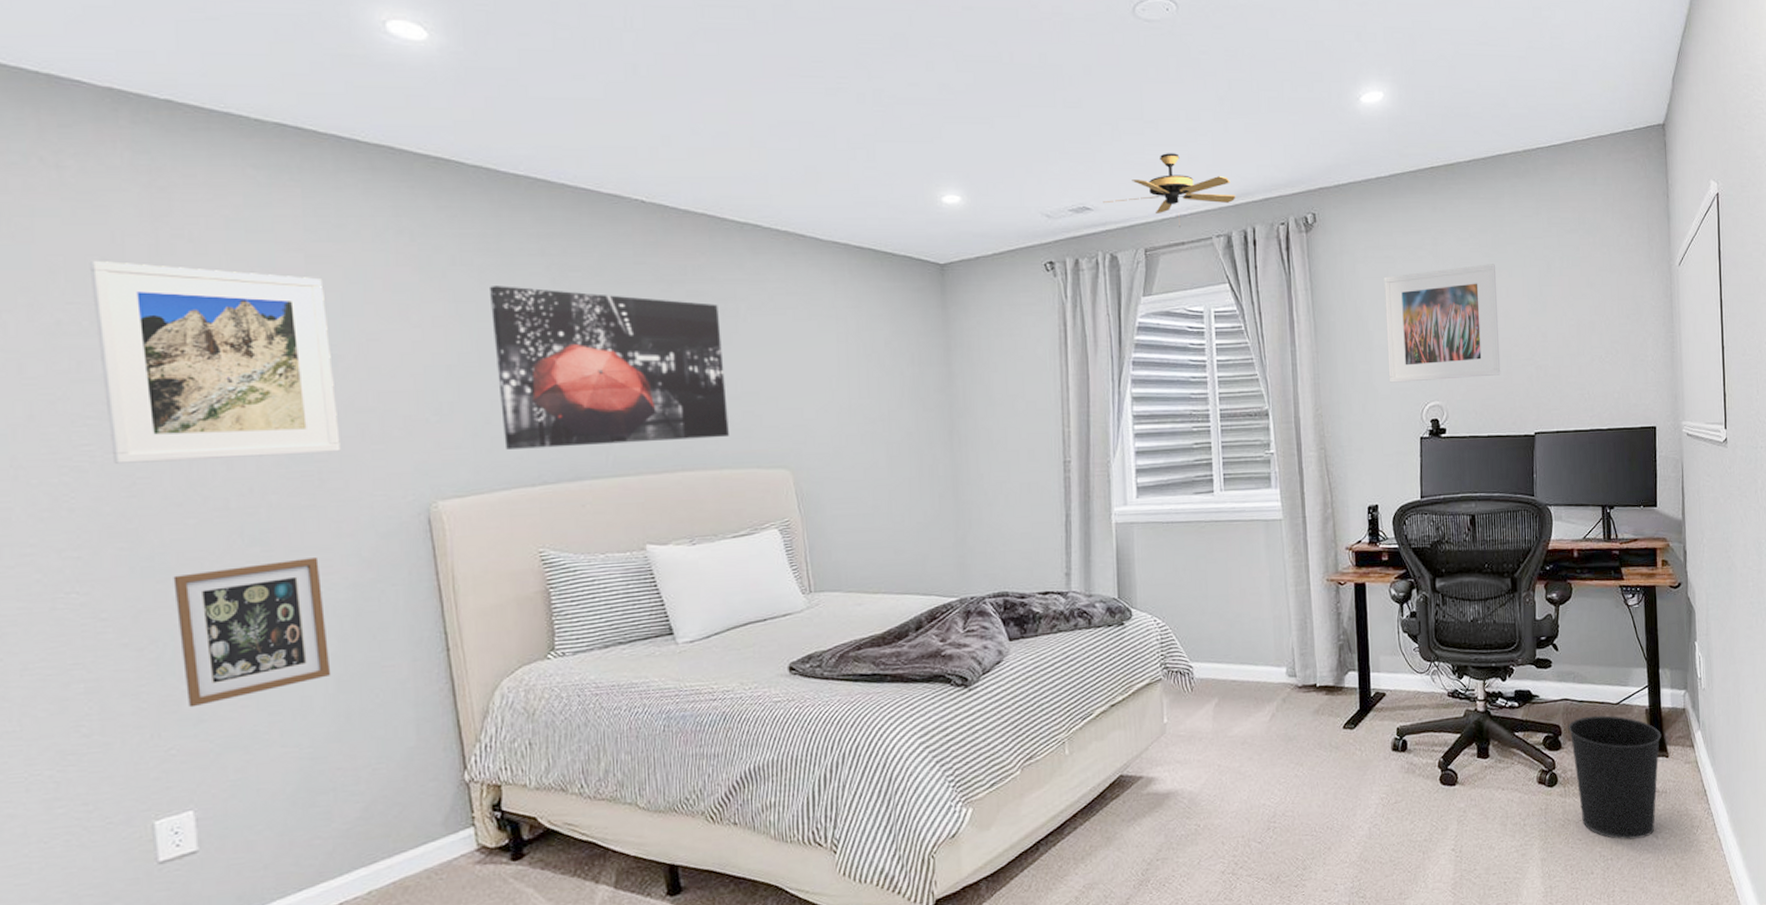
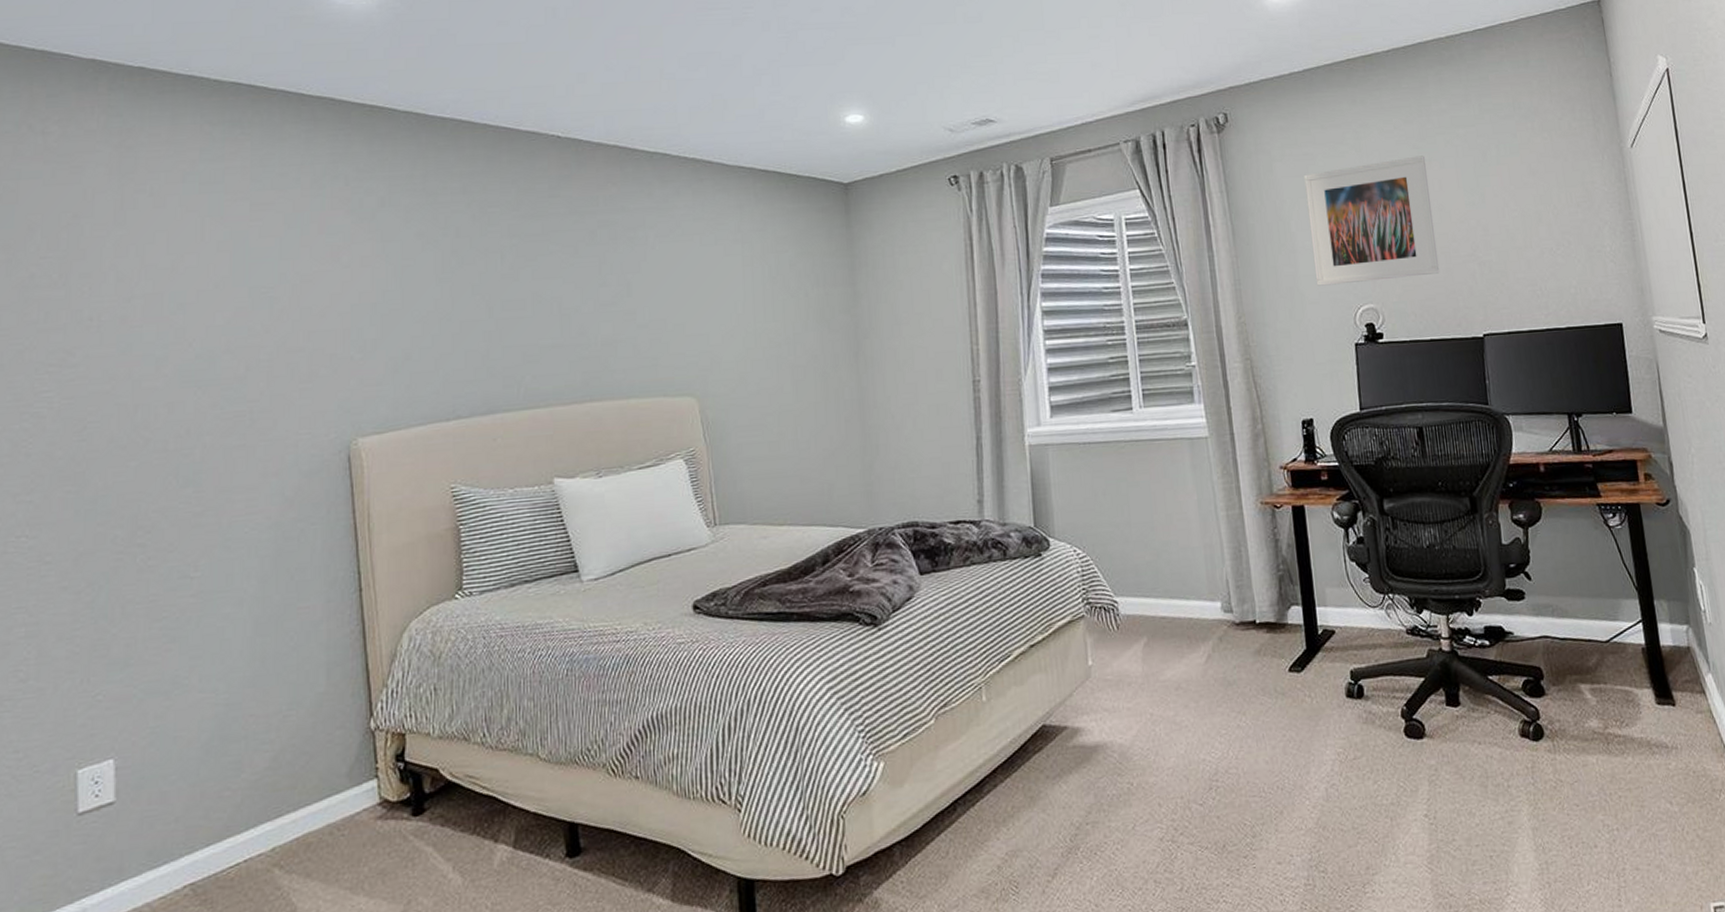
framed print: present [89,260,341,464] -> none [62,216,271,409]
picture frame: present [173,558,331,708] -> none [112,497,250,652]
wall art: present [490,286,729,449] -> none [415,224,636,385]
ceiling fan: present [1103,153,1236,228] -> none [1006,61,1143,135]
wastebasket: present [1568,715,1662,840] -> none [1550,655,1667,806]

